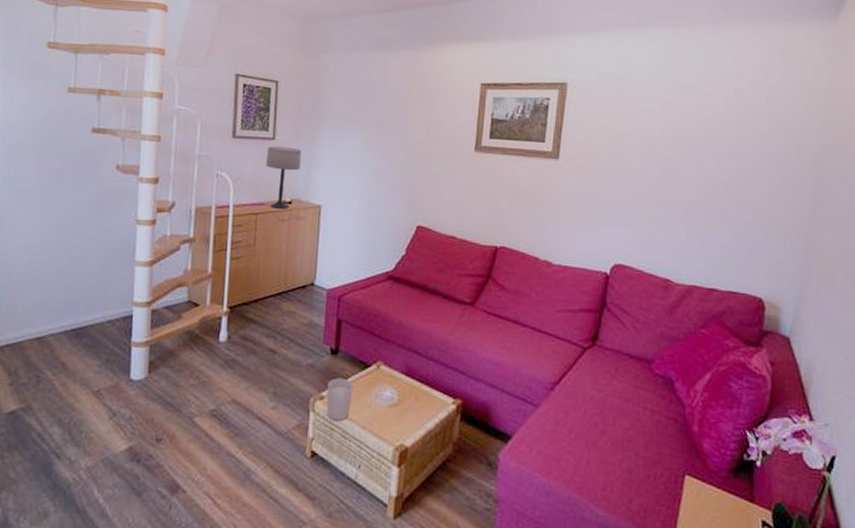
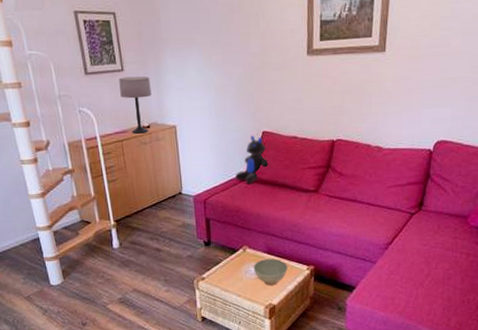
candle holder: present [326,377,354,421] -> none [206,262,227,293]
stuffed animal: none [380,228,422,284] -> present [235,135,270,183]
bowl: none [386,382,429,420] -> present [253,259,288,286]

